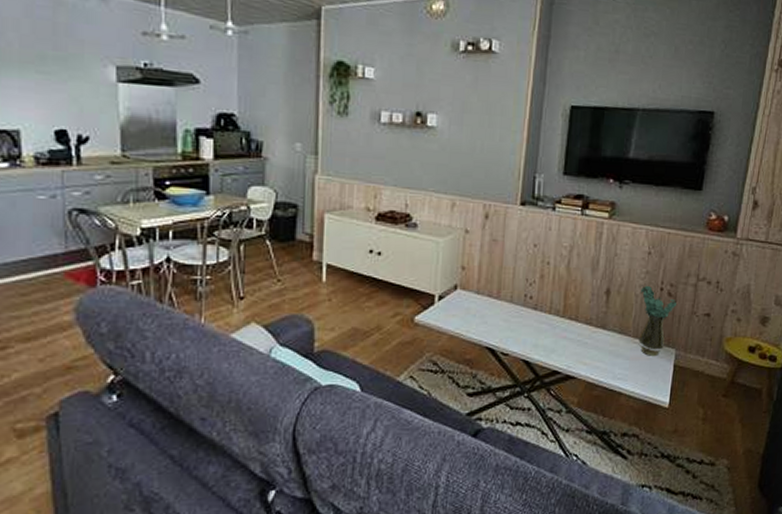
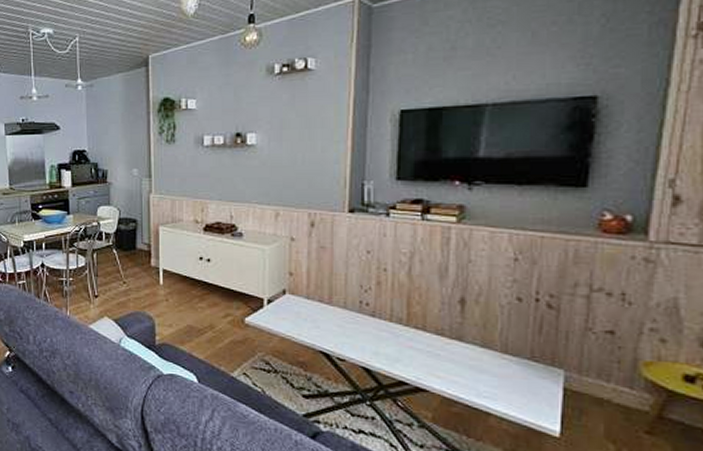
vase: present [638,283,678,356] -> none [508,293,562,376]

